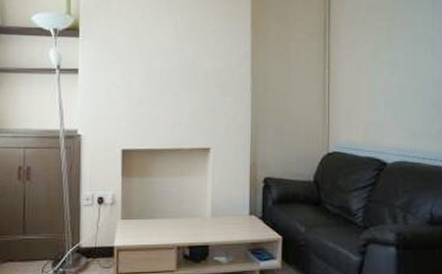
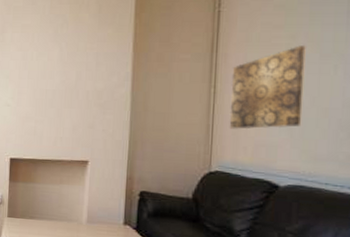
wall art: none [343,28,402,109] -> present [229,45,306,129]

